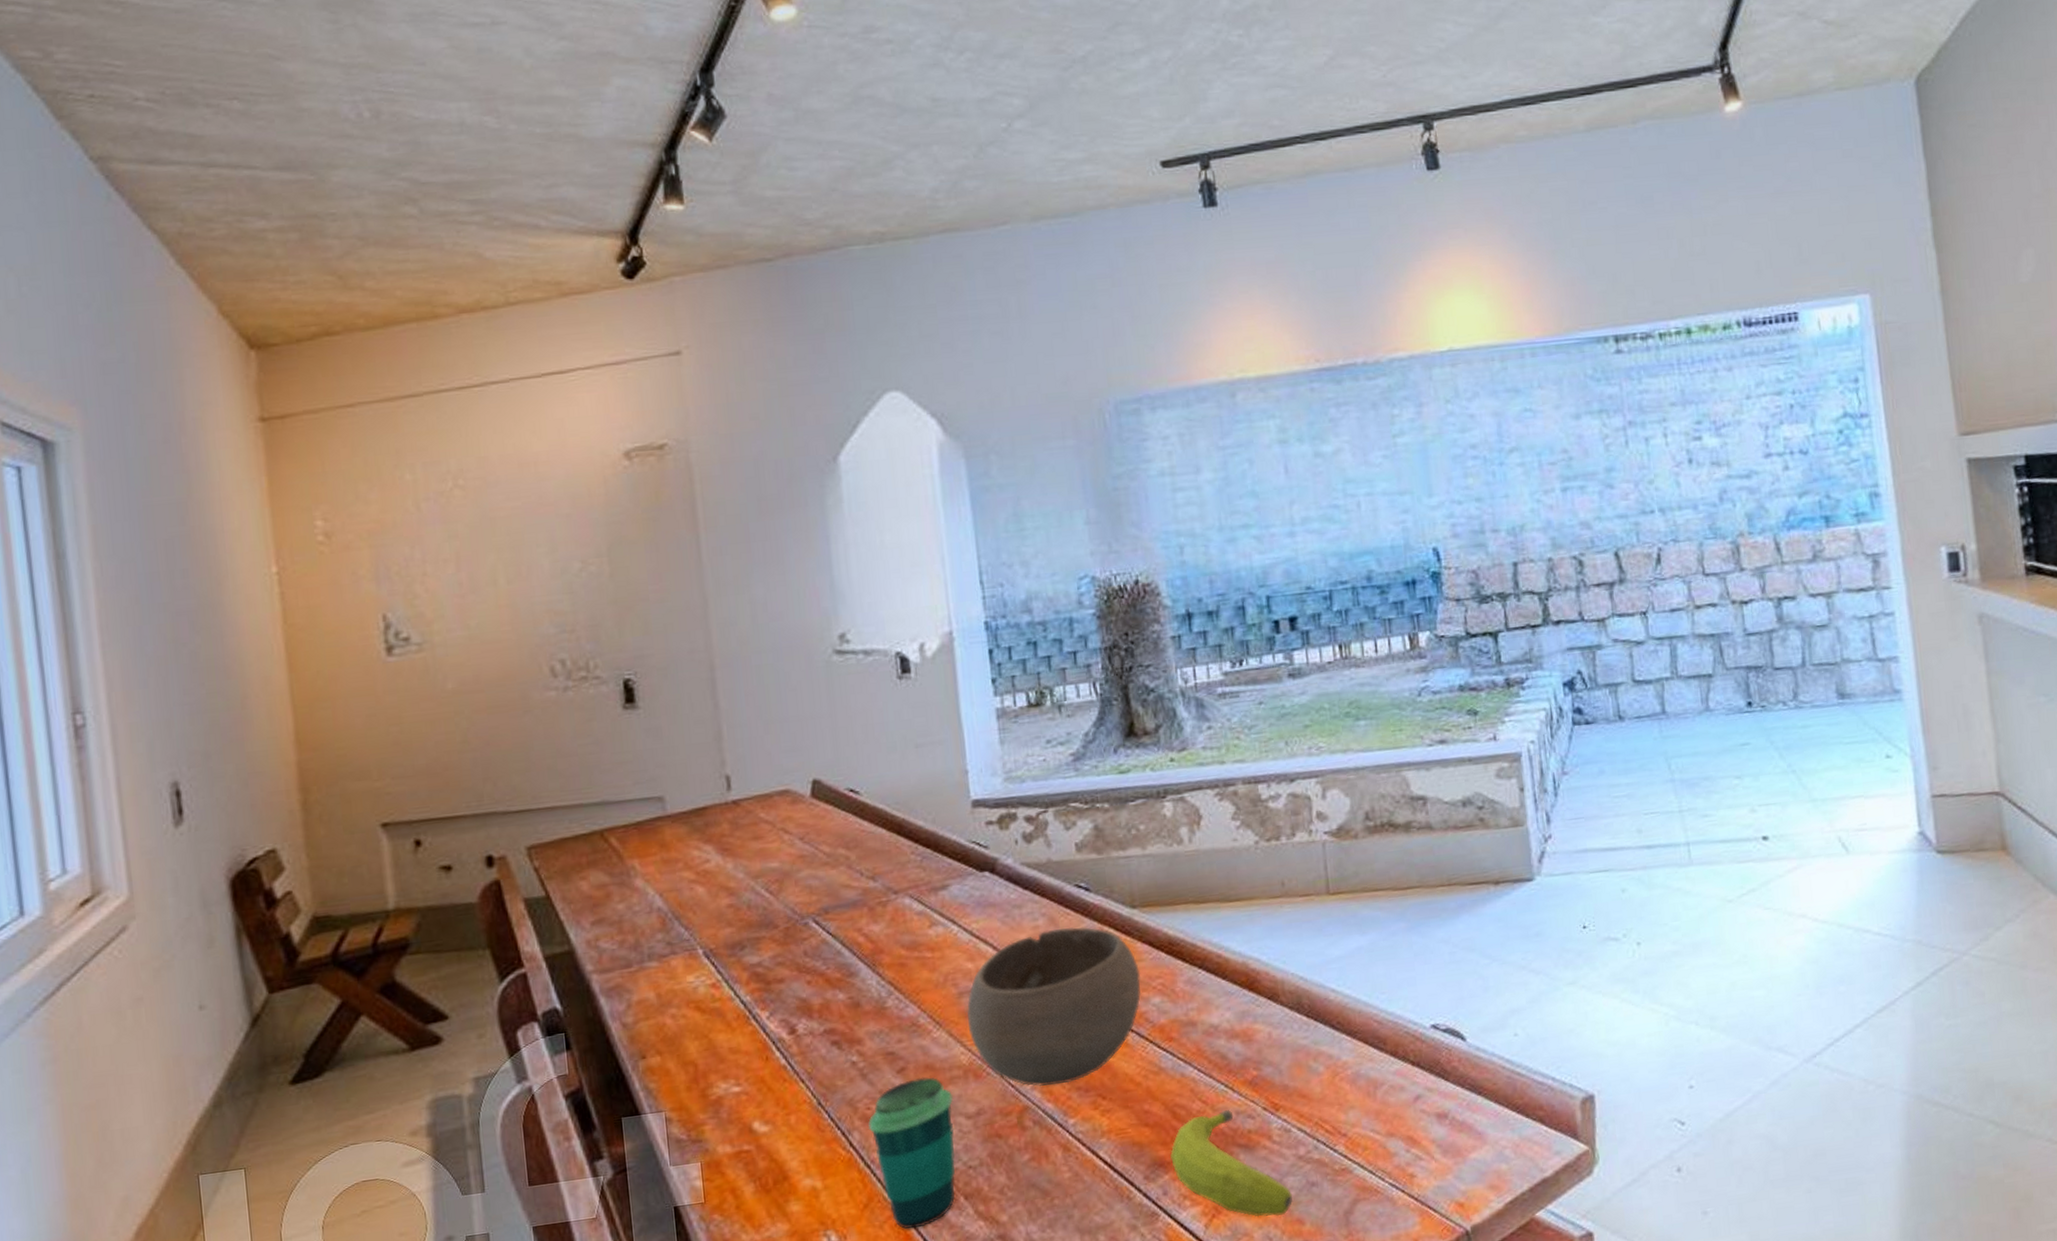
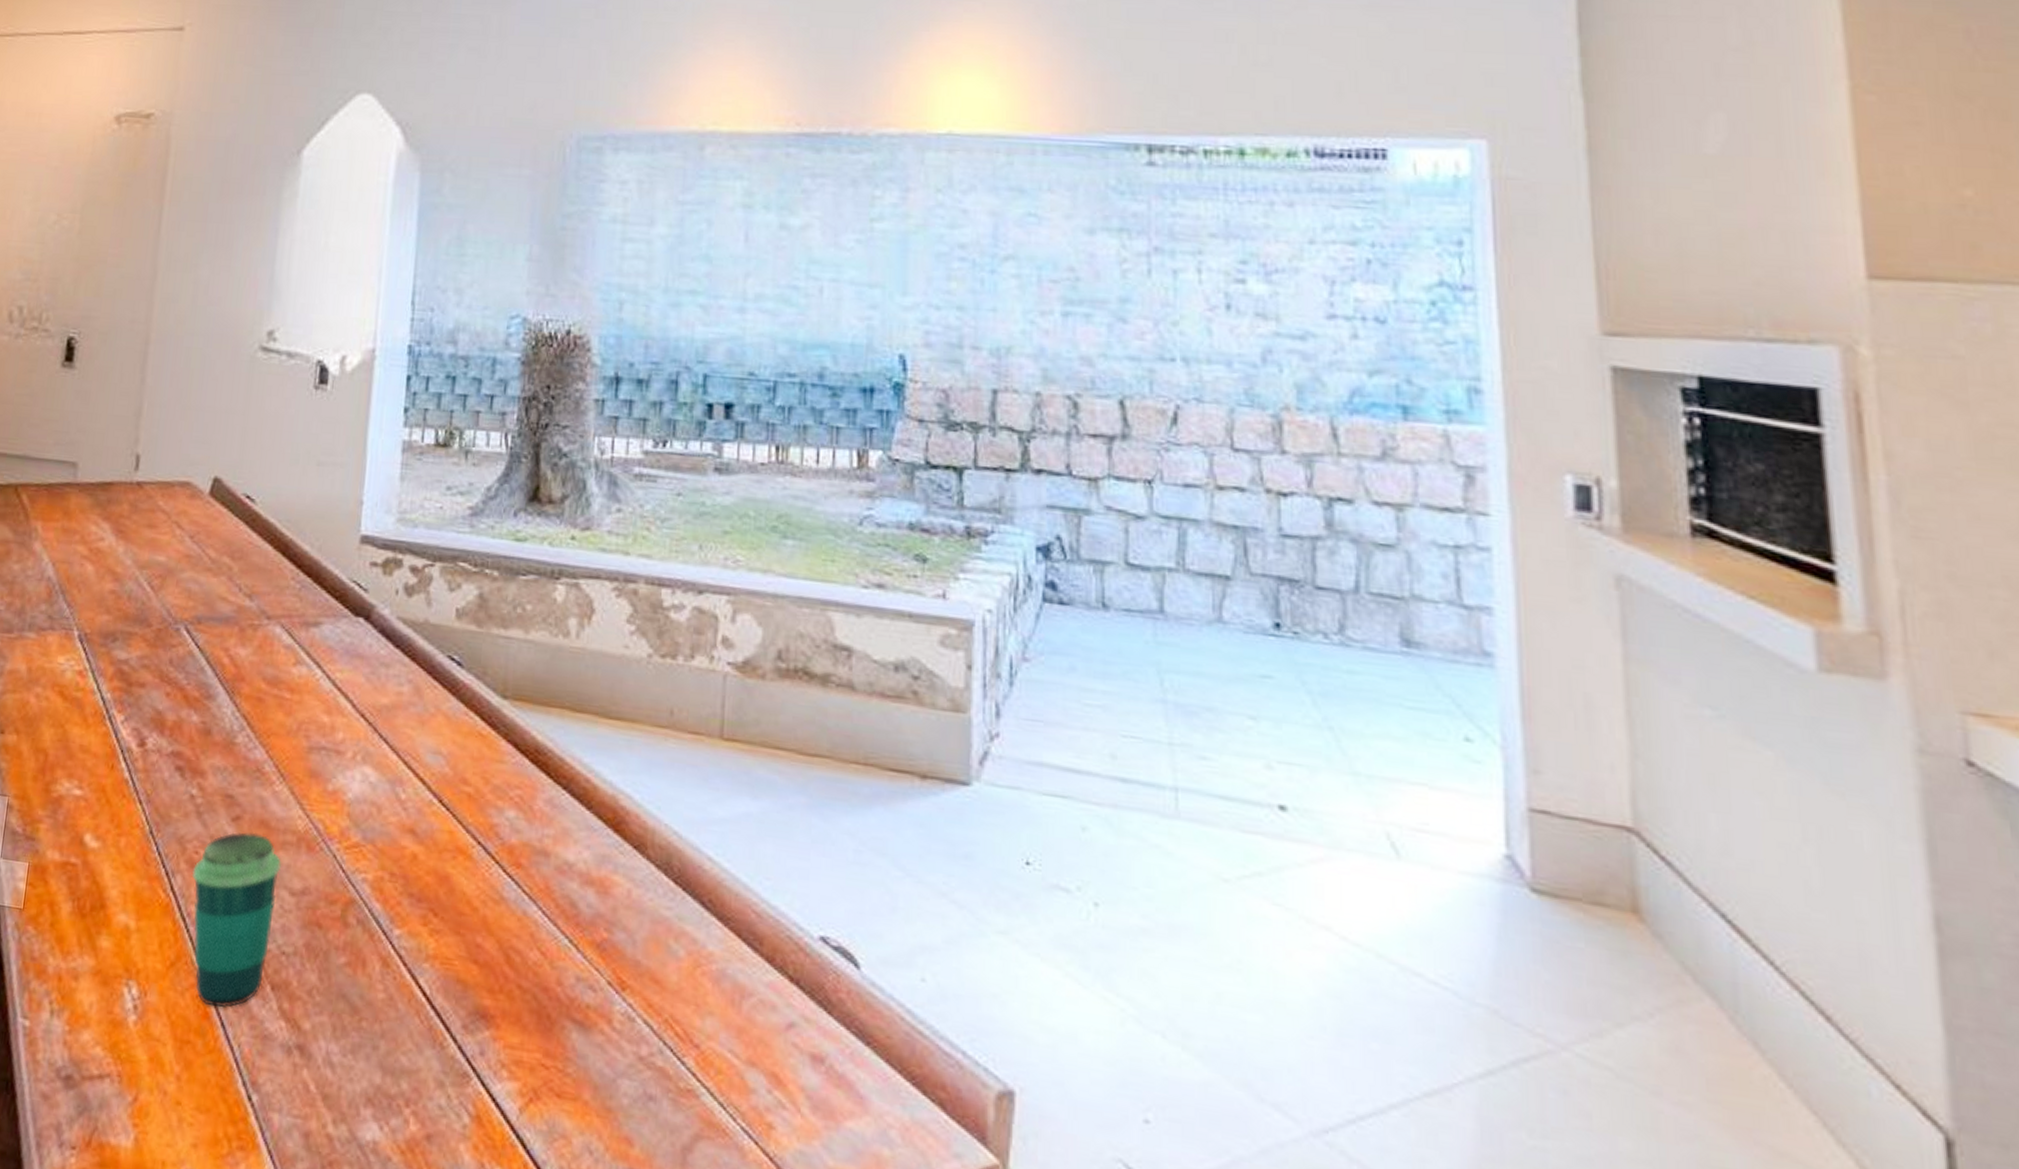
bowl: present [966,927,1142,1086] -> none [311,700,500,886]
fruit: present [1170,1110,1293,1217] -> none [495,968,624,1126]

